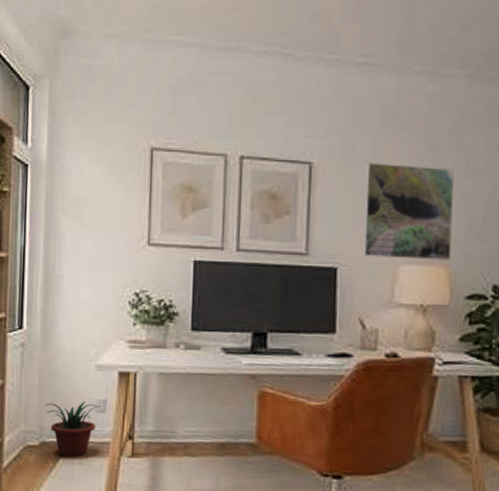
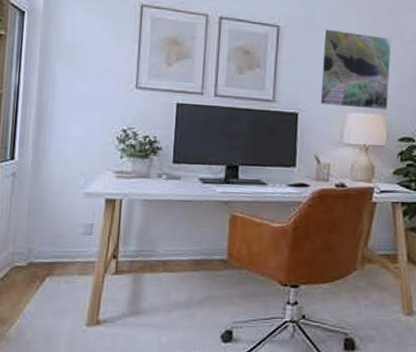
potted plant: present [46,401,100,457] -> none [35,225,87,275]

